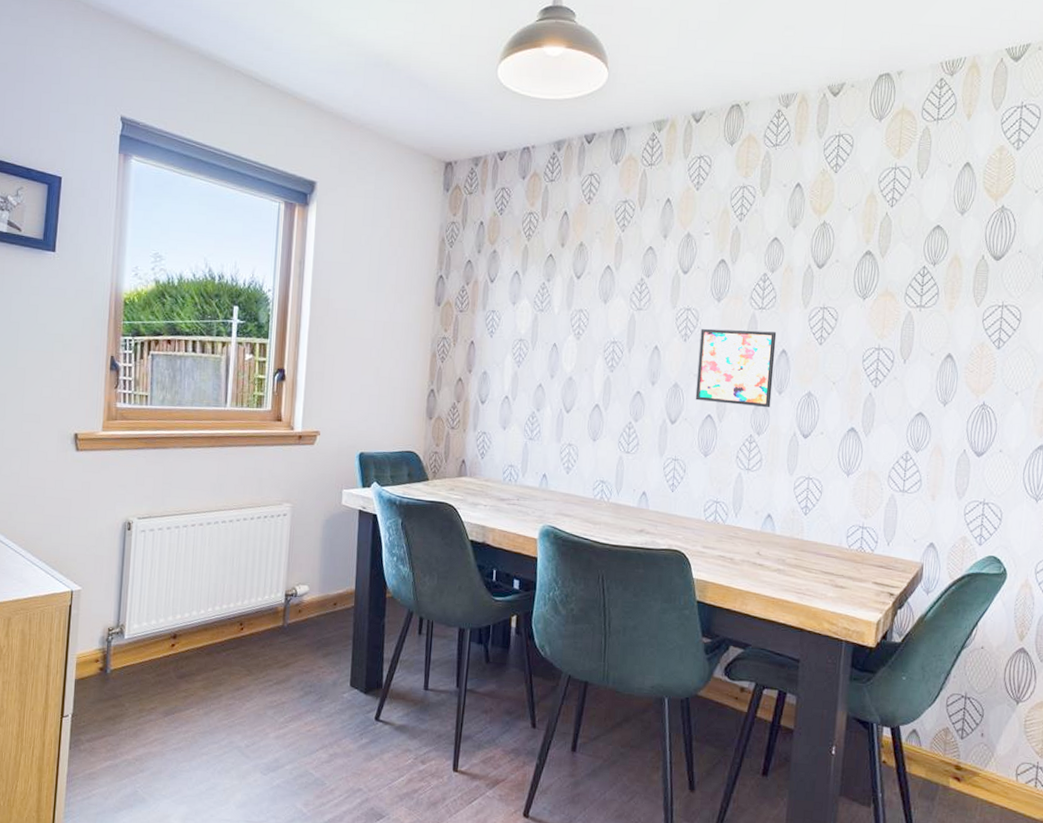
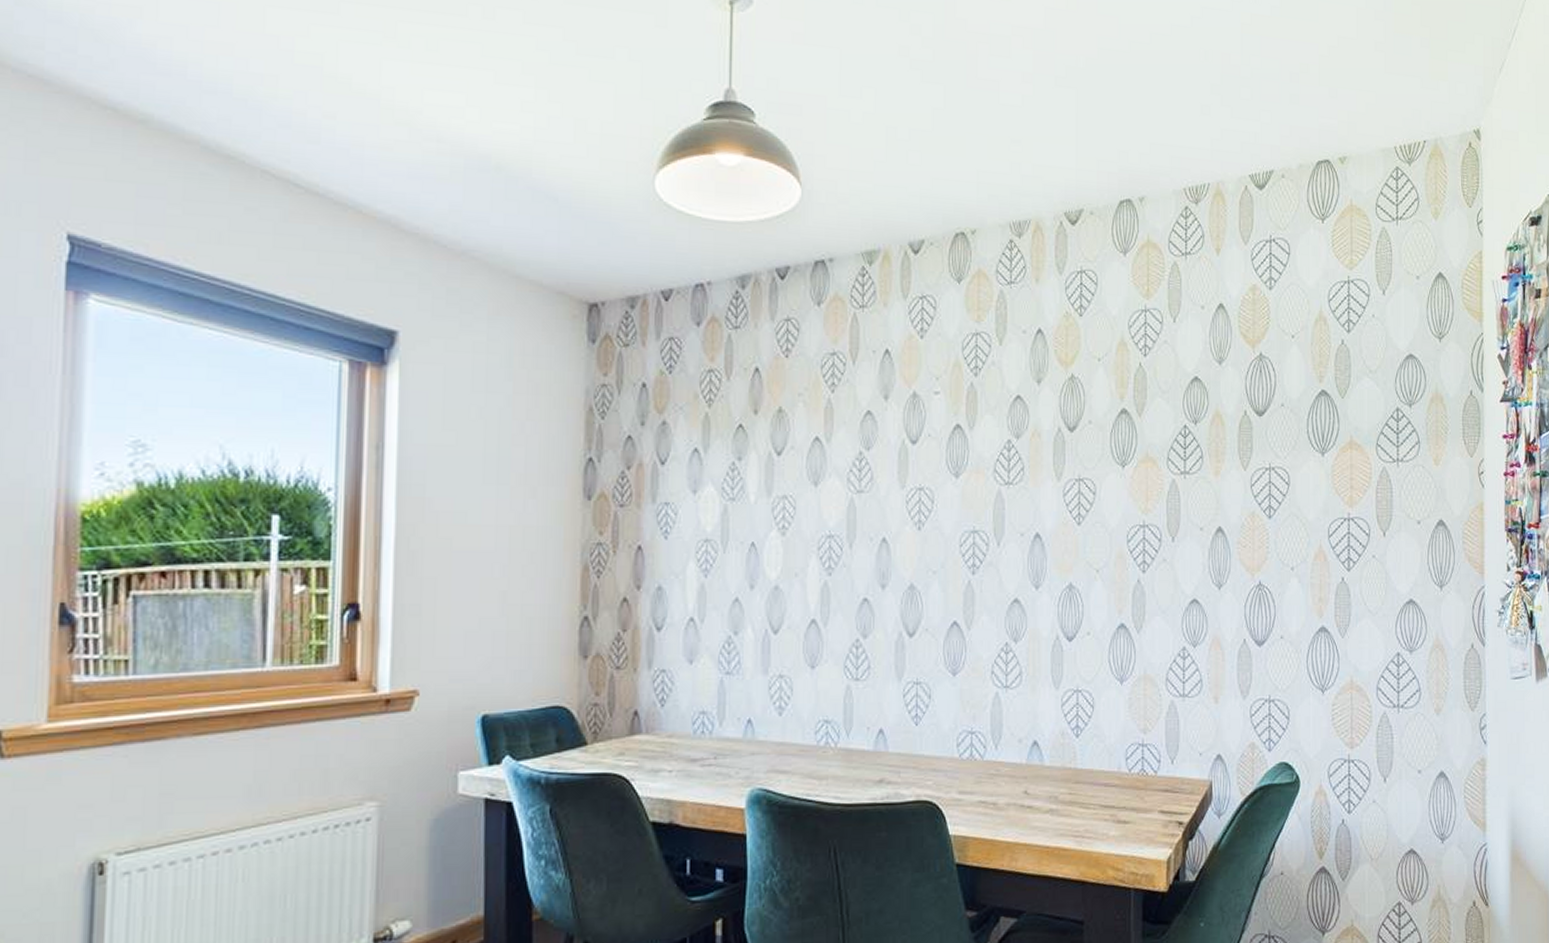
wall art: present [695,328,777,407] -> none [936,511,1028,606]

